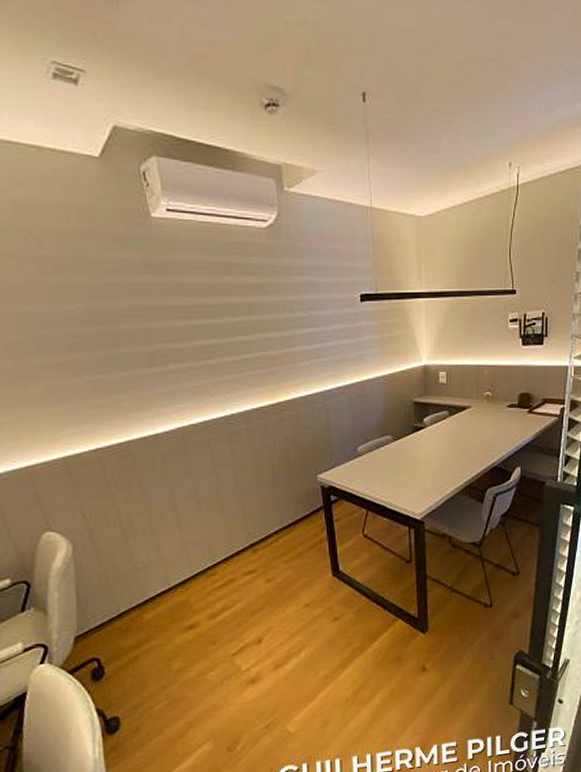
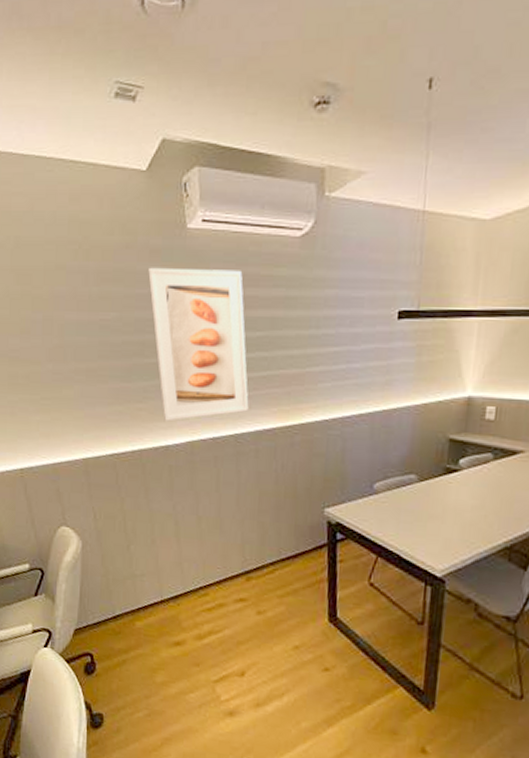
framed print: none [112,256,236,410] -> present [147,267,249,422]

